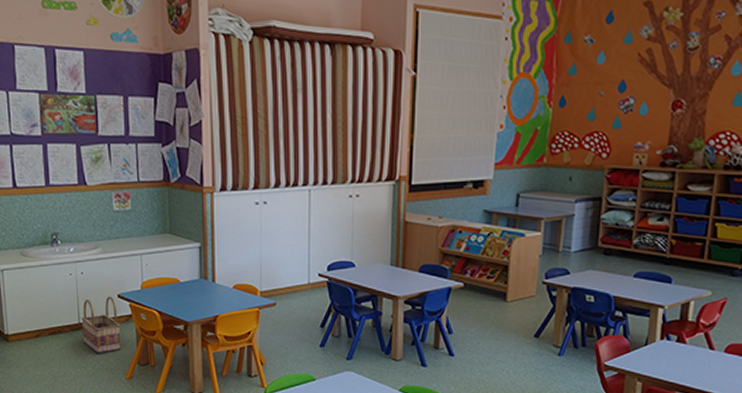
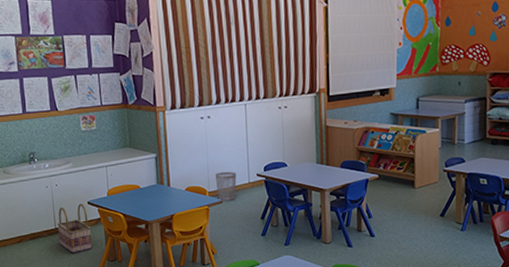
wastebasket: none [270,268,294,303] -> present [216,171,237,201]

